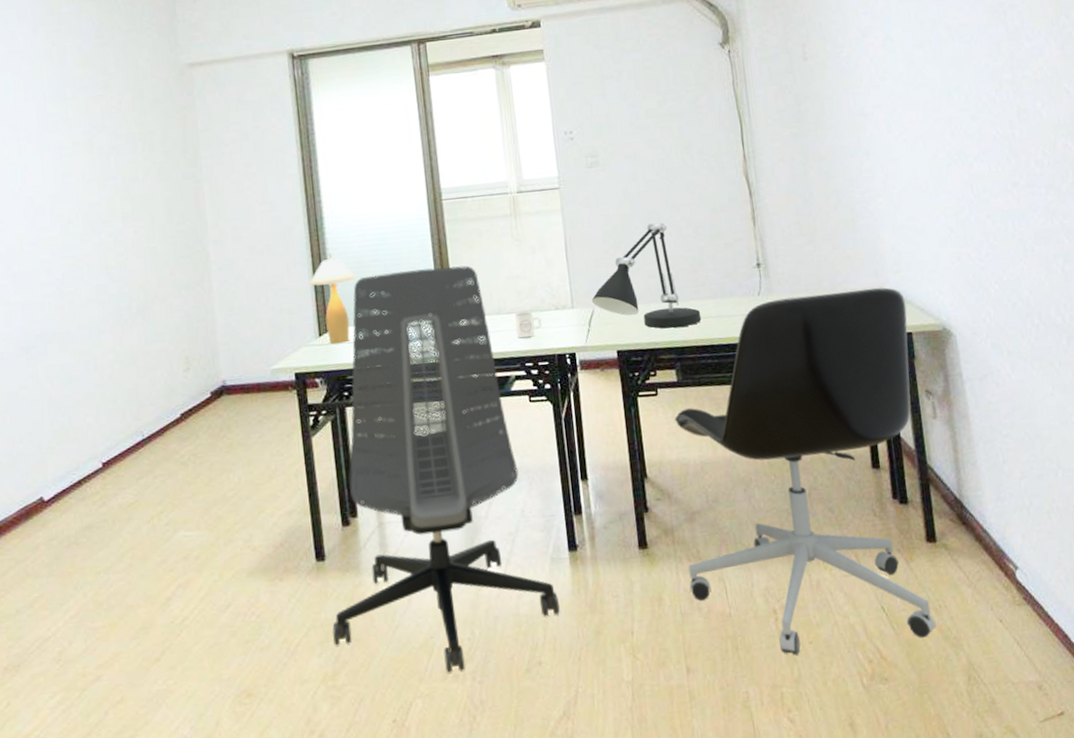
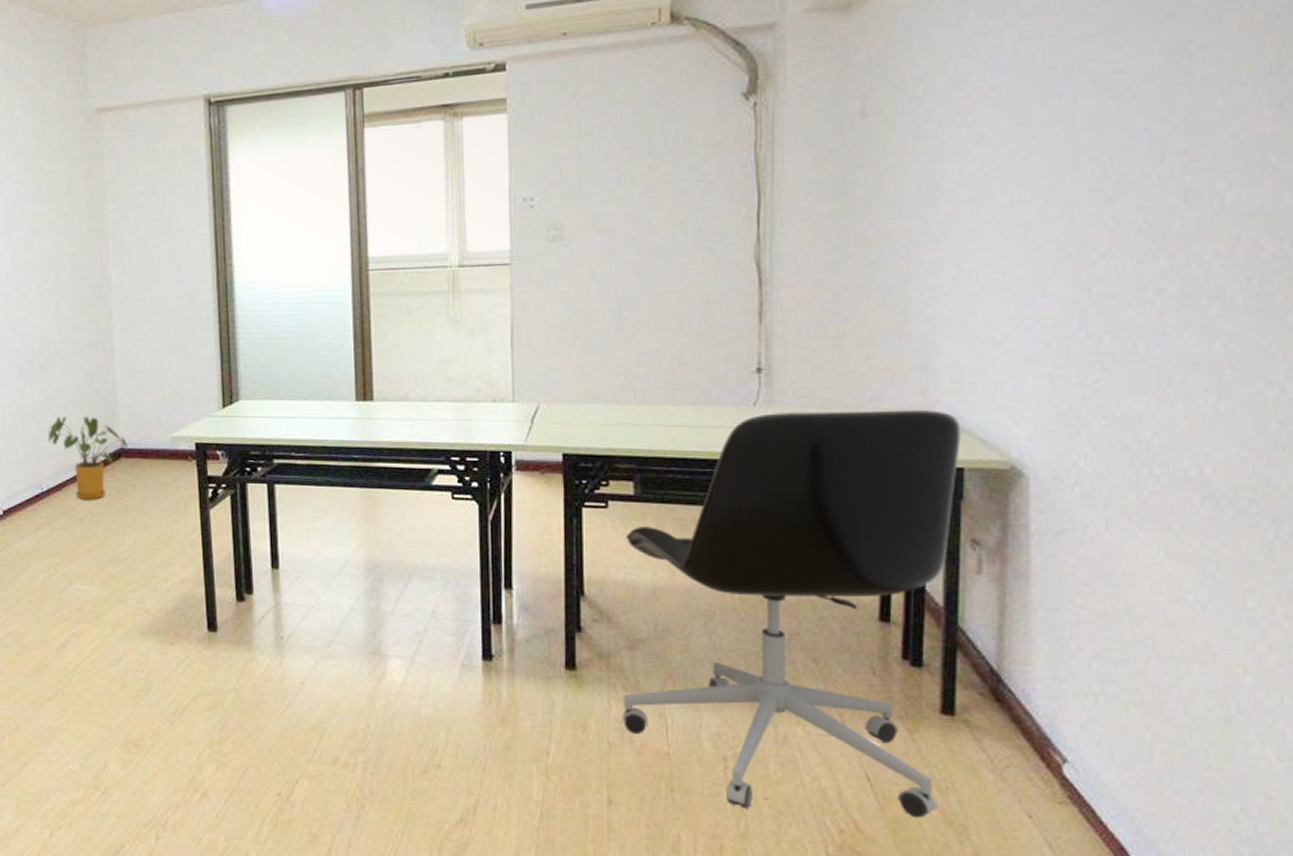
house plant: none [147,357,229,442] -> present [47,416,128,500]
table lamp: present [309,253,357,345] -> none [215,320,267,417]
office chair: present [332,265,560,673] -> none [221,344,466,760]
mug: present [514,311,542,339] -> none [442,401,474,430]
desk lamp: present [591,222,702,329] -> none [537,311,675,434]

